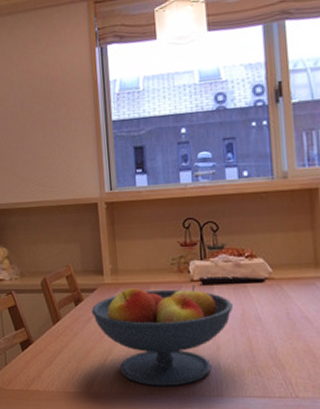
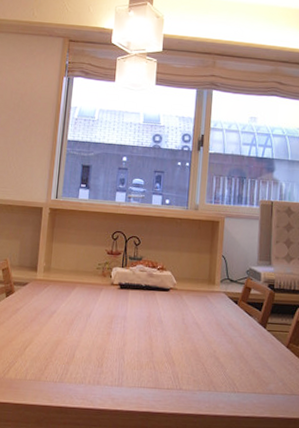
fruit bowl: present [91,284,234,387] -> none [20,285,143,376]

